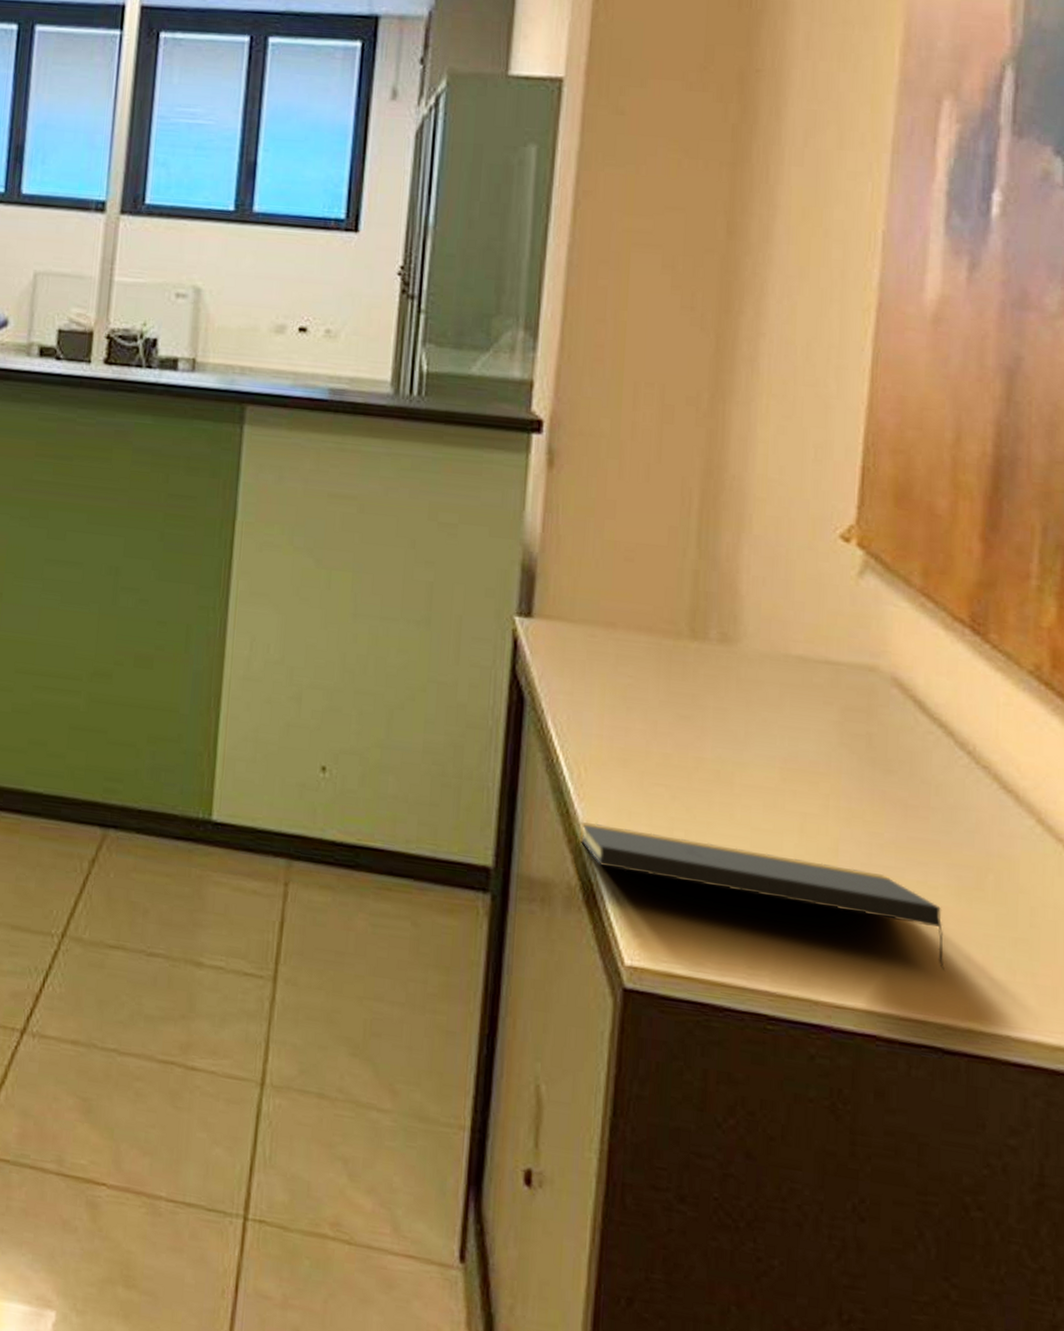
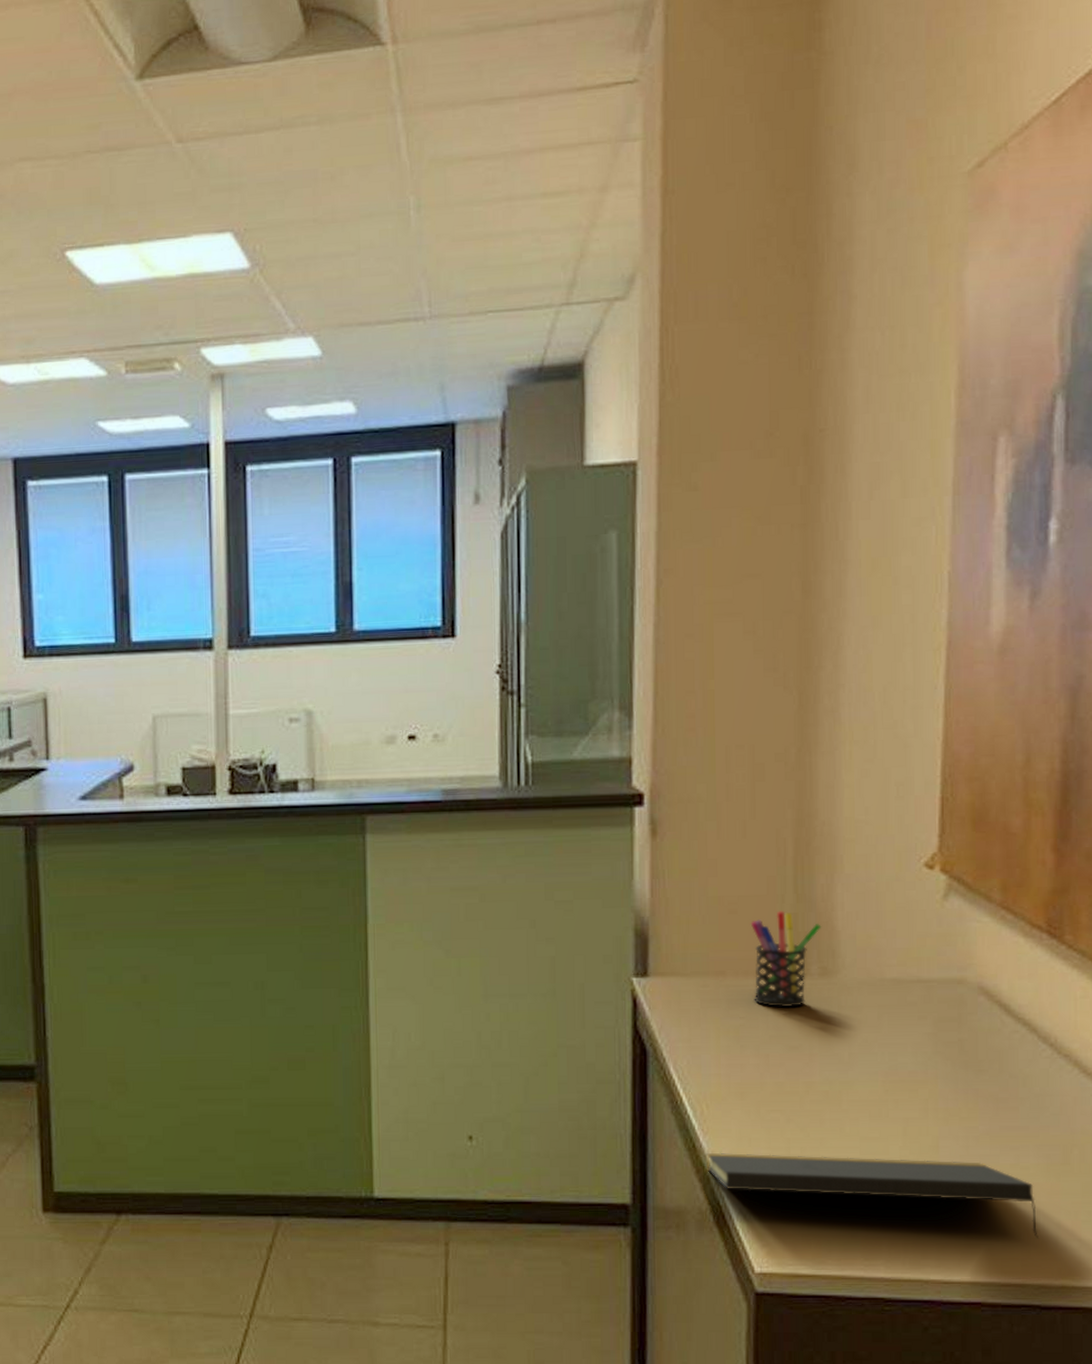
pen holder: none [645,565,724,673] -> present [750,911,822,1008]

